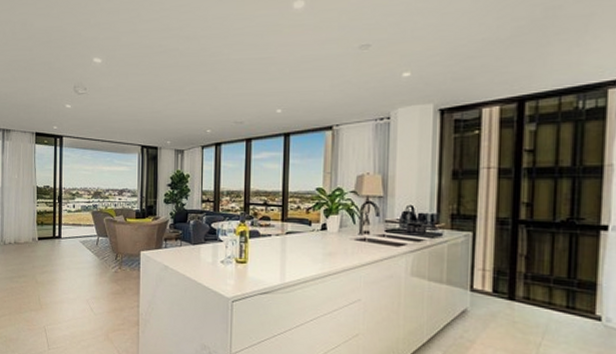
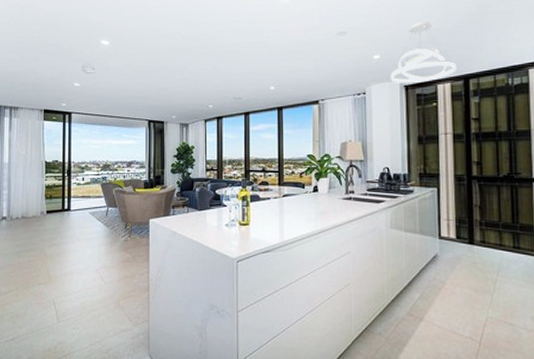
pendant light: none [421,29,510,106] -> present [390,21,457,83]

